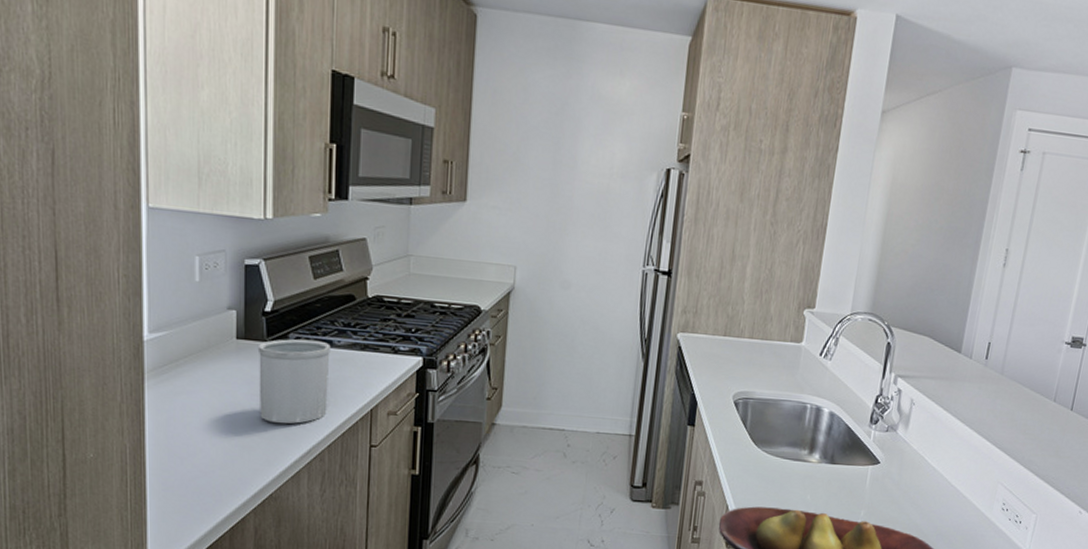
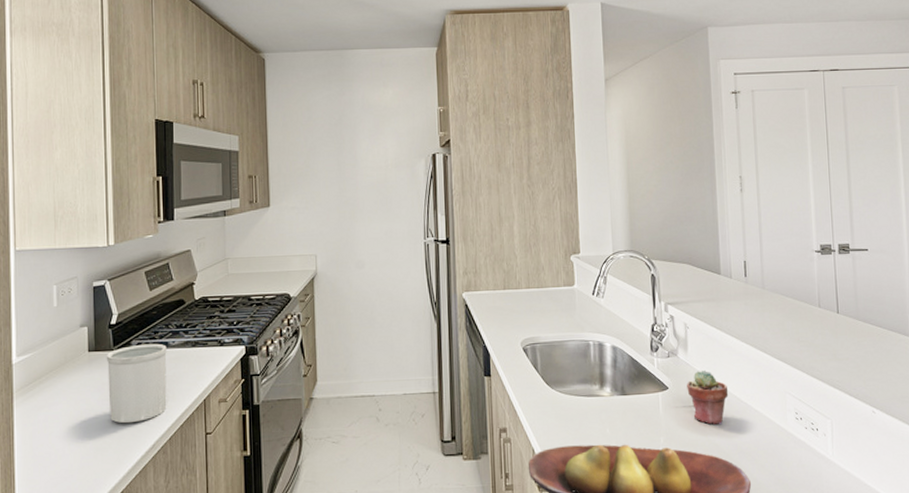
potted succulent: none [898,450,942,505] -> present [687,371,729,425]

